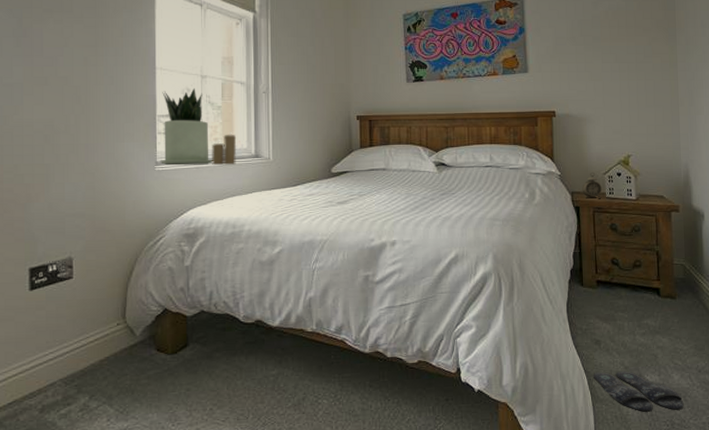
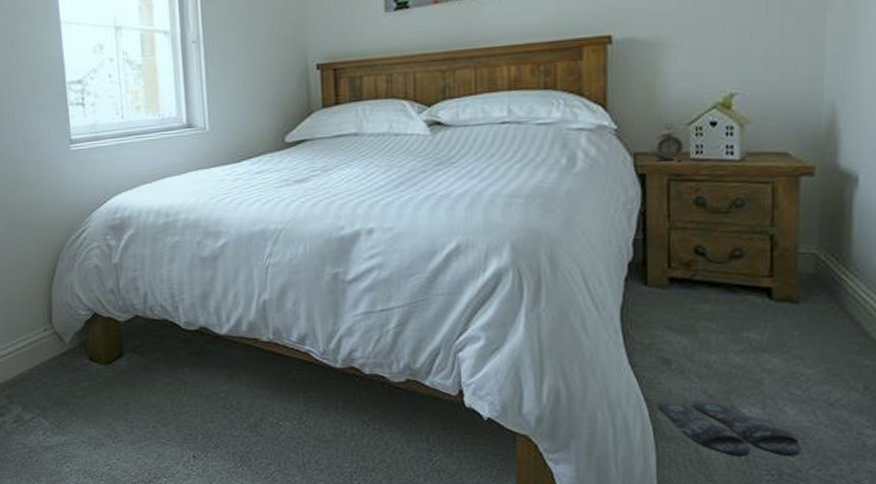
planter: present [159,88,213,166] -> none [70,44,137,144]
candle: present [212,131,237,166] -> none [134,96,165,141]

